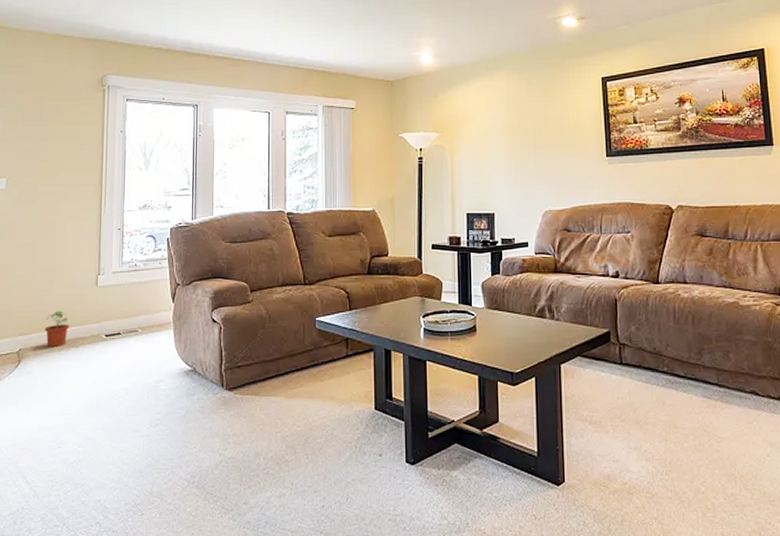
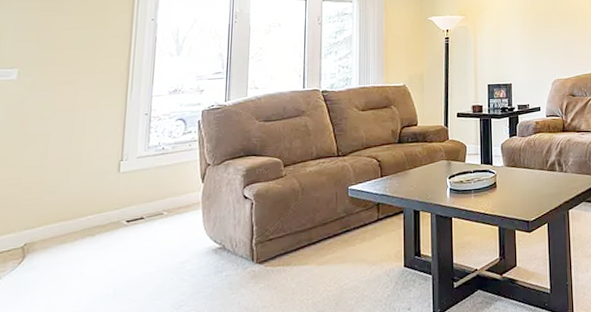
potted plant: present [44,309,71,346] -> none [56,199,88,238]

